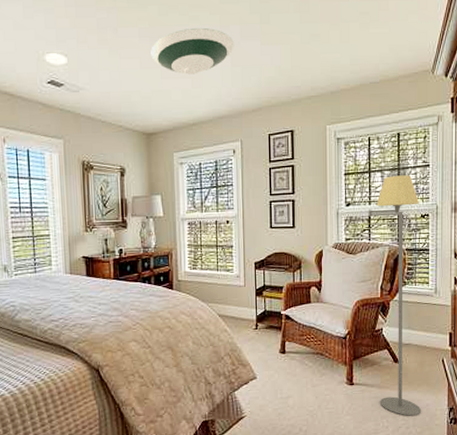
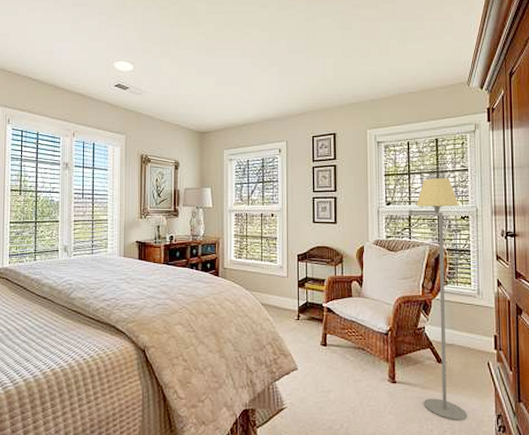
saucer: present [151,27,234,75] -> none [207,42,282,82]

